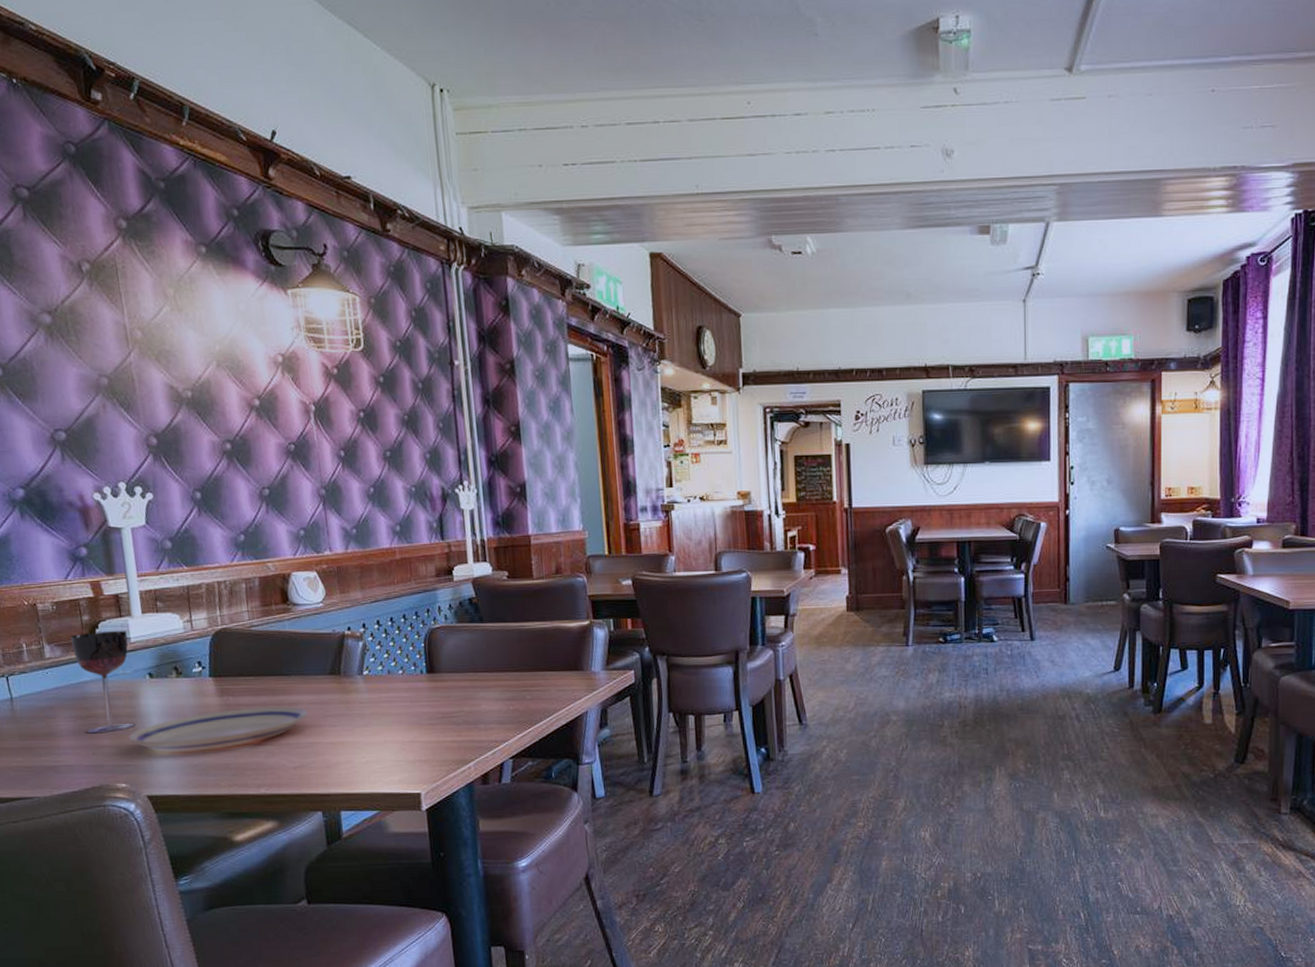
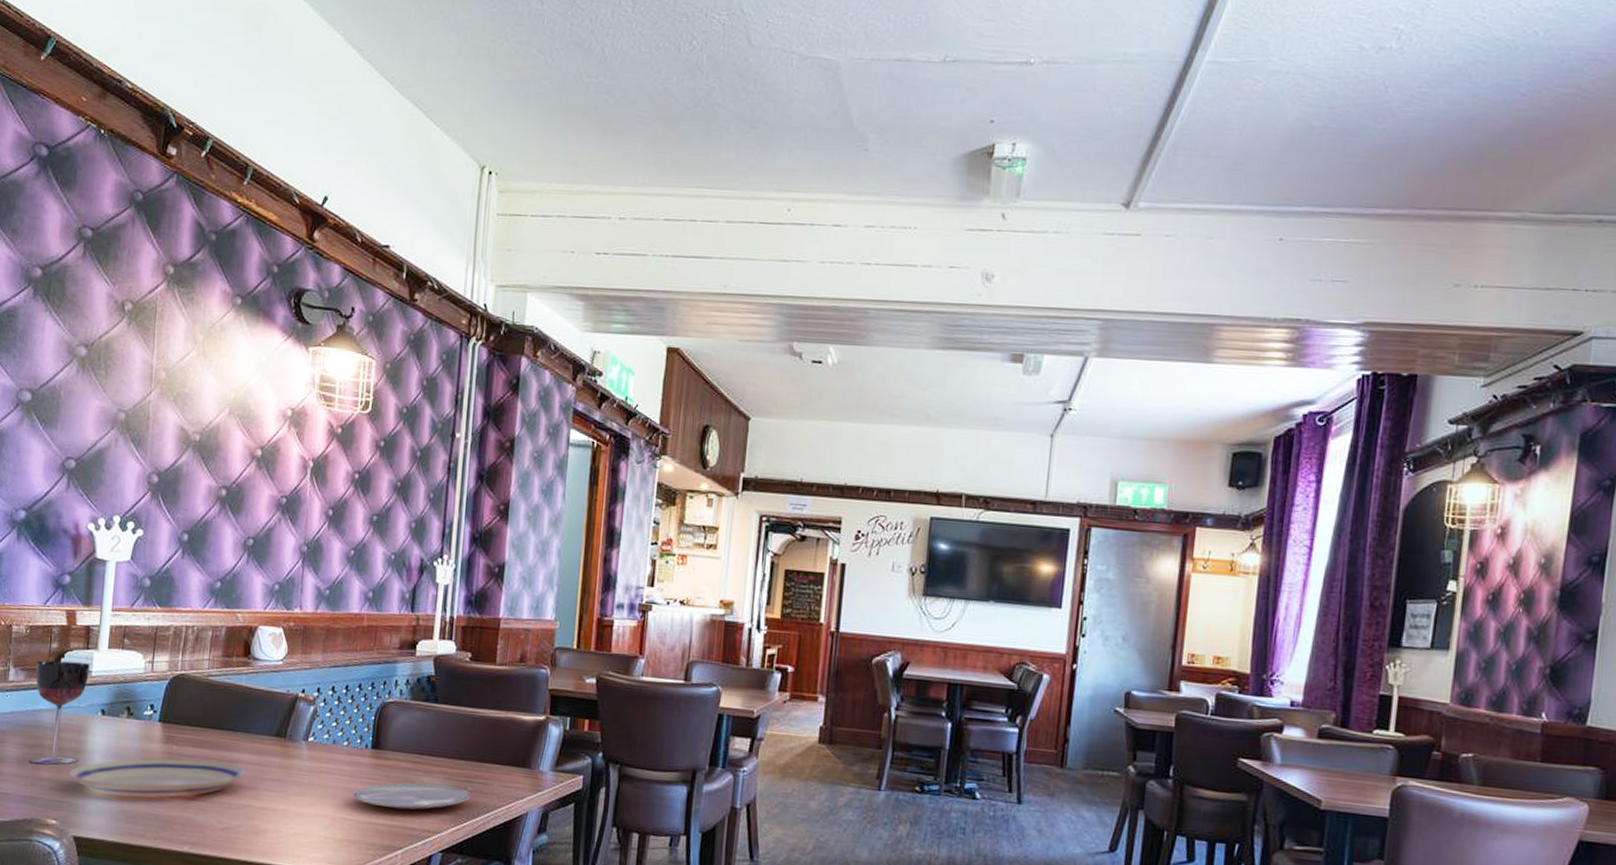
plate: none [417,698,531,726] -> present [353,783,471,810]

